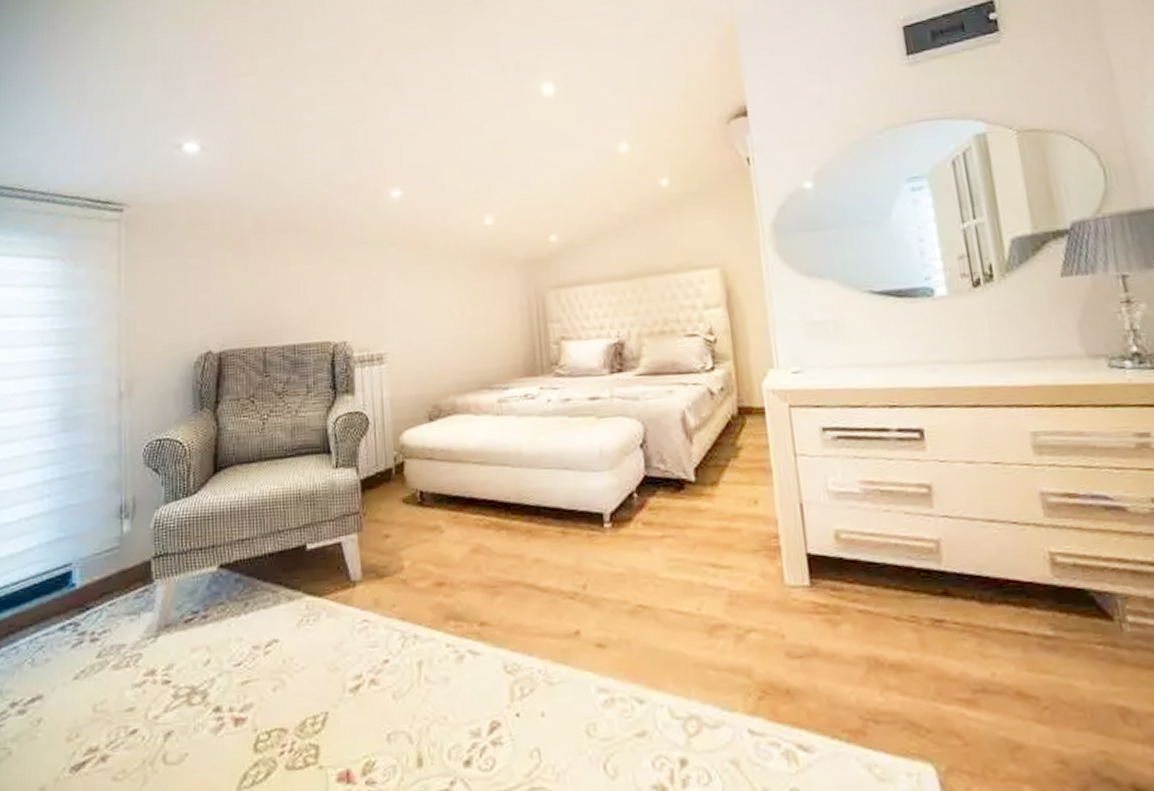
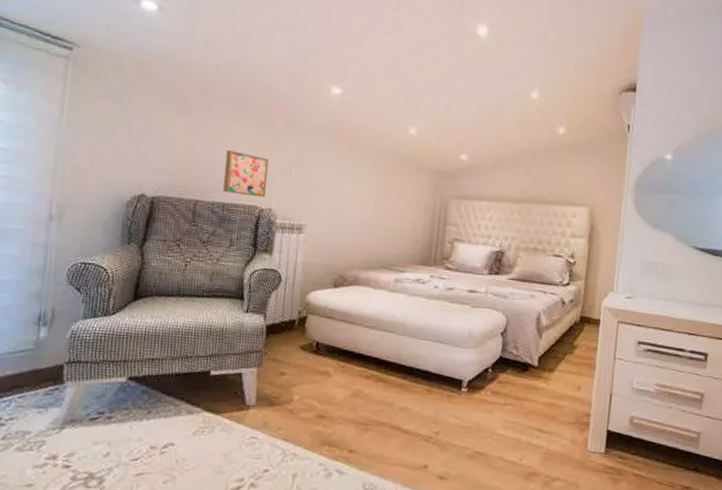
wall art: none [289,284,338,333] -> present [222,150,268,198]

